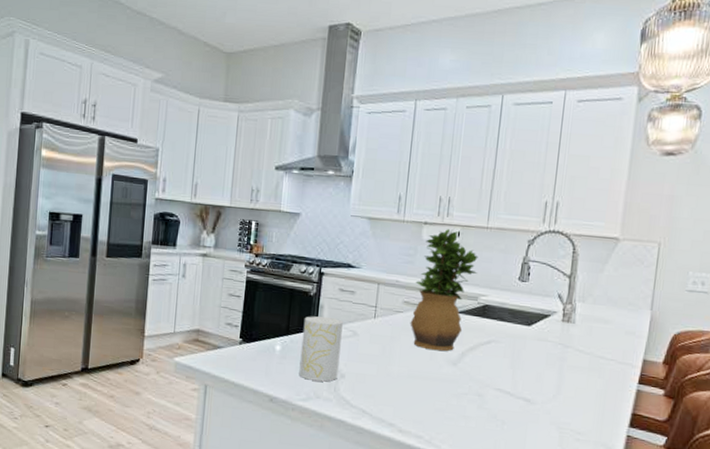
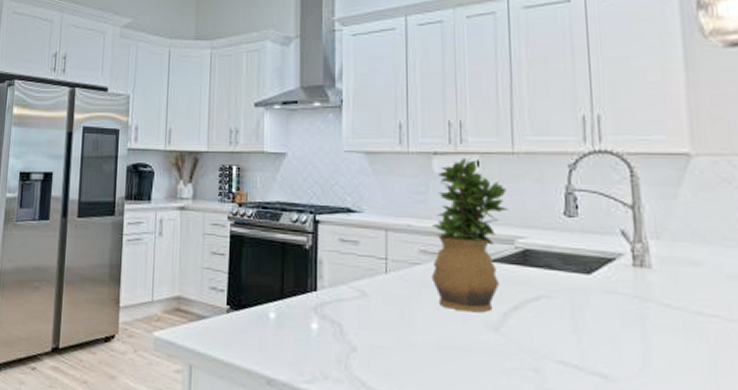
cup: present [299,316,343,382] -> none [300,274,348,358]

